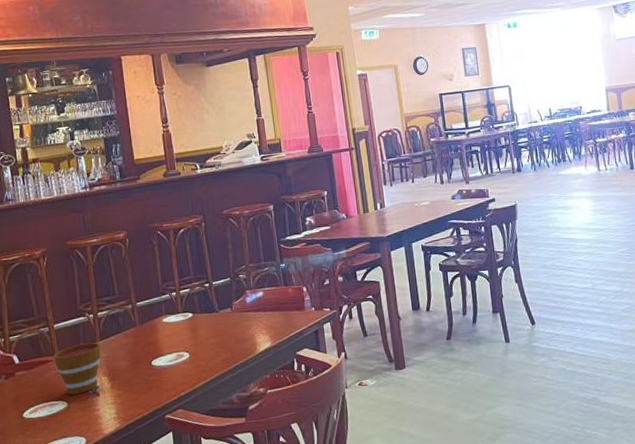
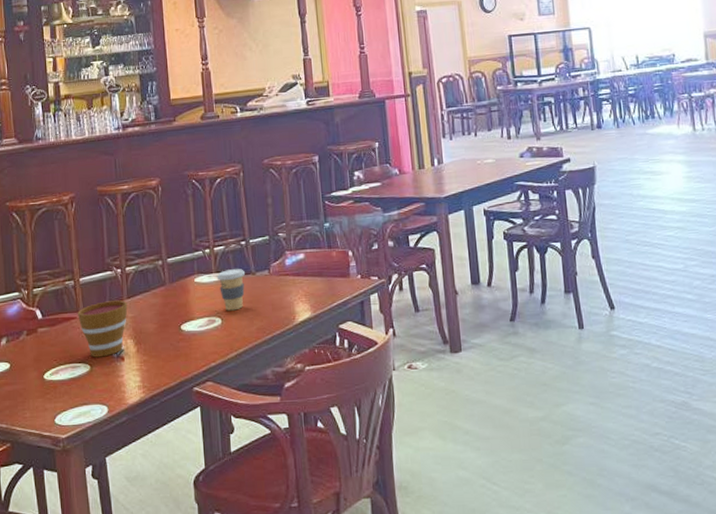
coffee cup: none [183,308,210,346] -> present [216,268,246,311]

